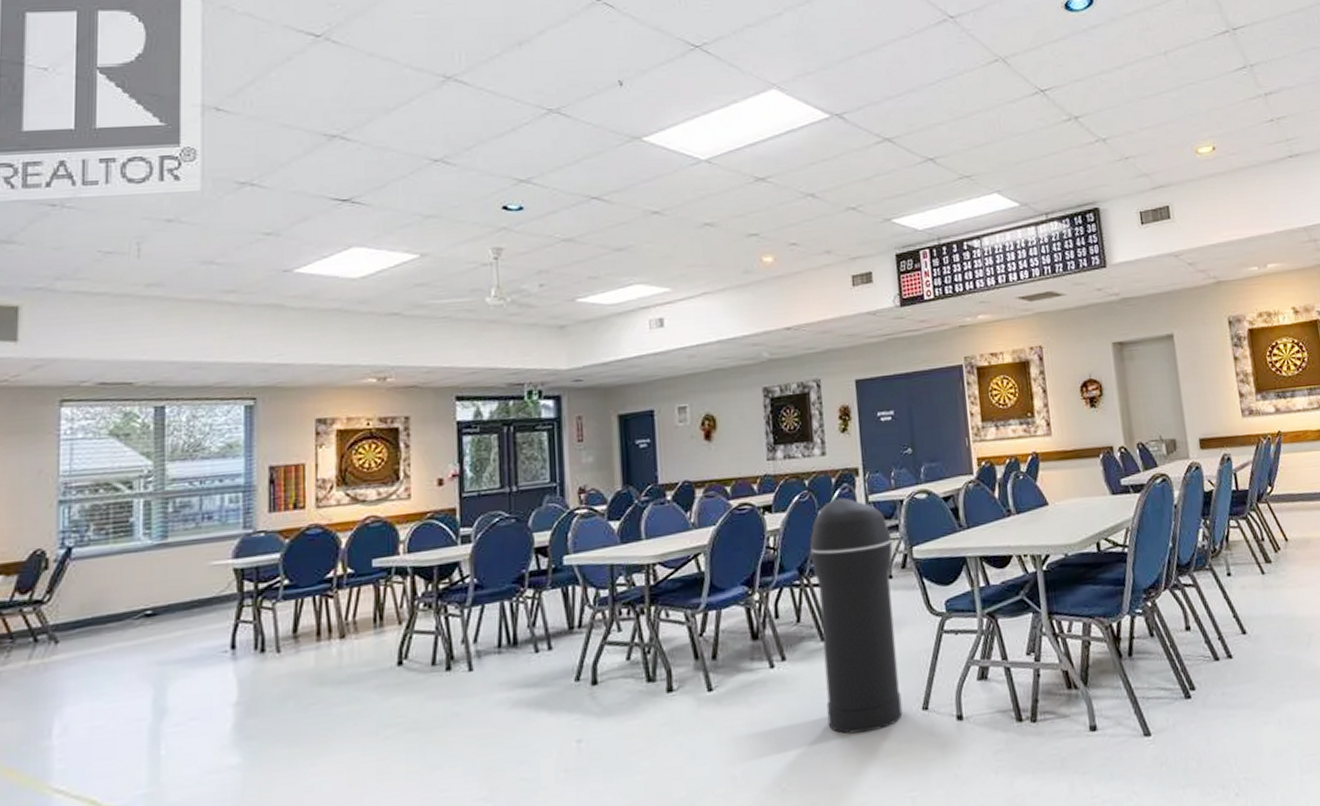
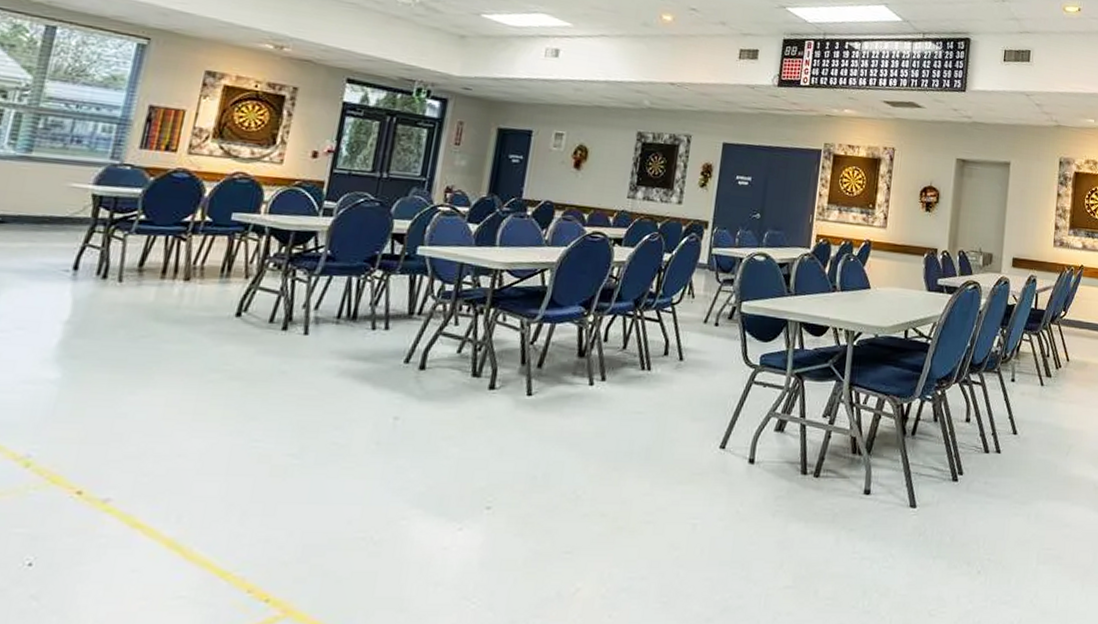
trash can: present [809,497,903,734] -> none [631,244,726,460]

